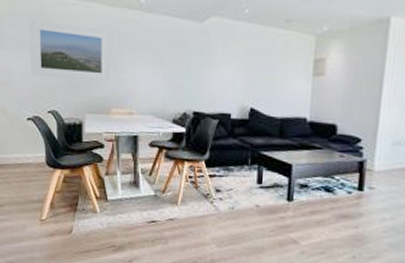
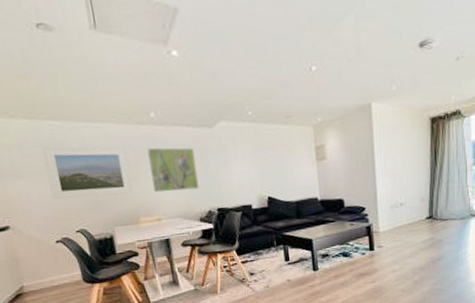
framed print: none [130,35,179,87] -> present [147,147,200,193]

